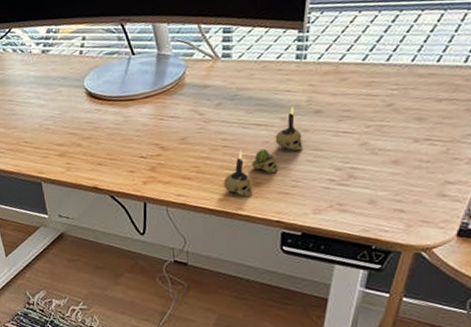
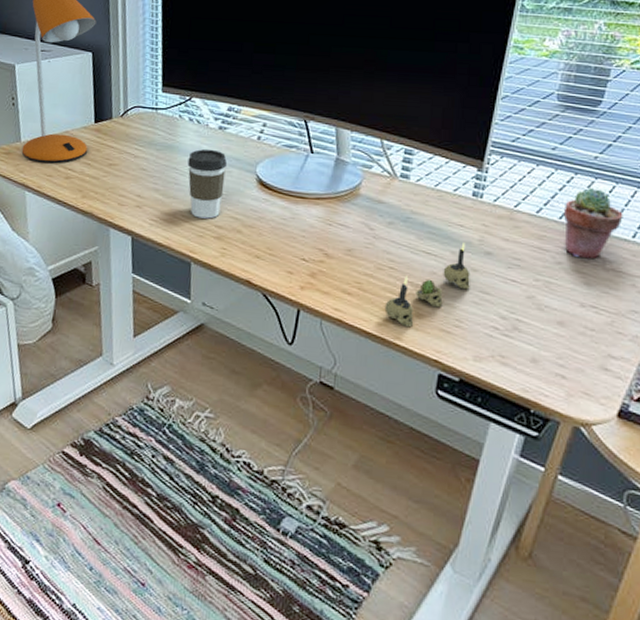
coffee cup: none [20,74,59,141] -> present [187,149,227,219]
potted succulent: none [390,20,454,96] -> present [563,187,623,260]

